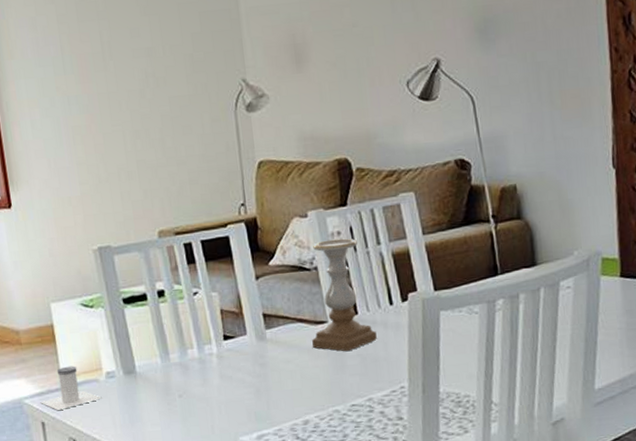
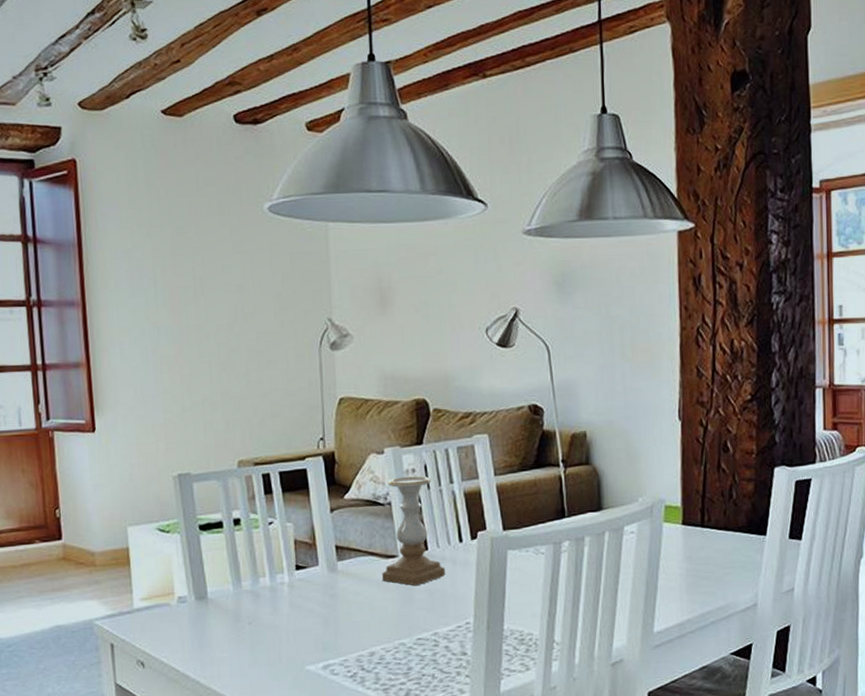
salt shaker: present [40,366,102,410] -> none [111,589,172,633]

